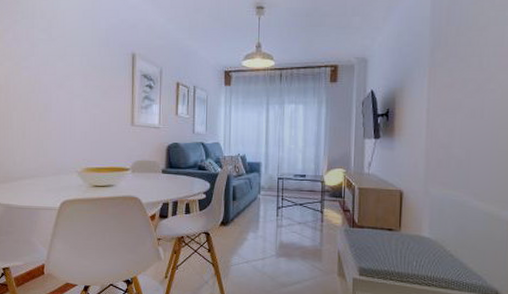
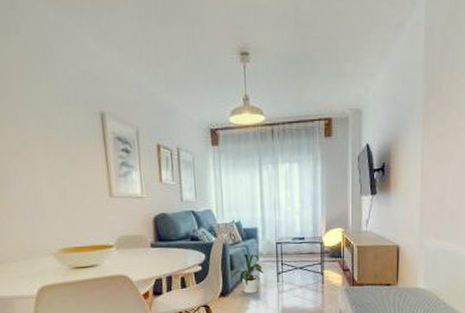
house plant: none [232,186,266,225] -> present [231,254,265,294]

